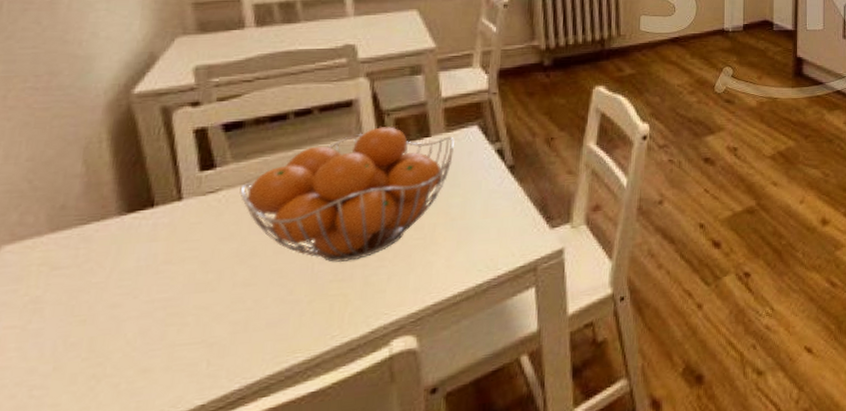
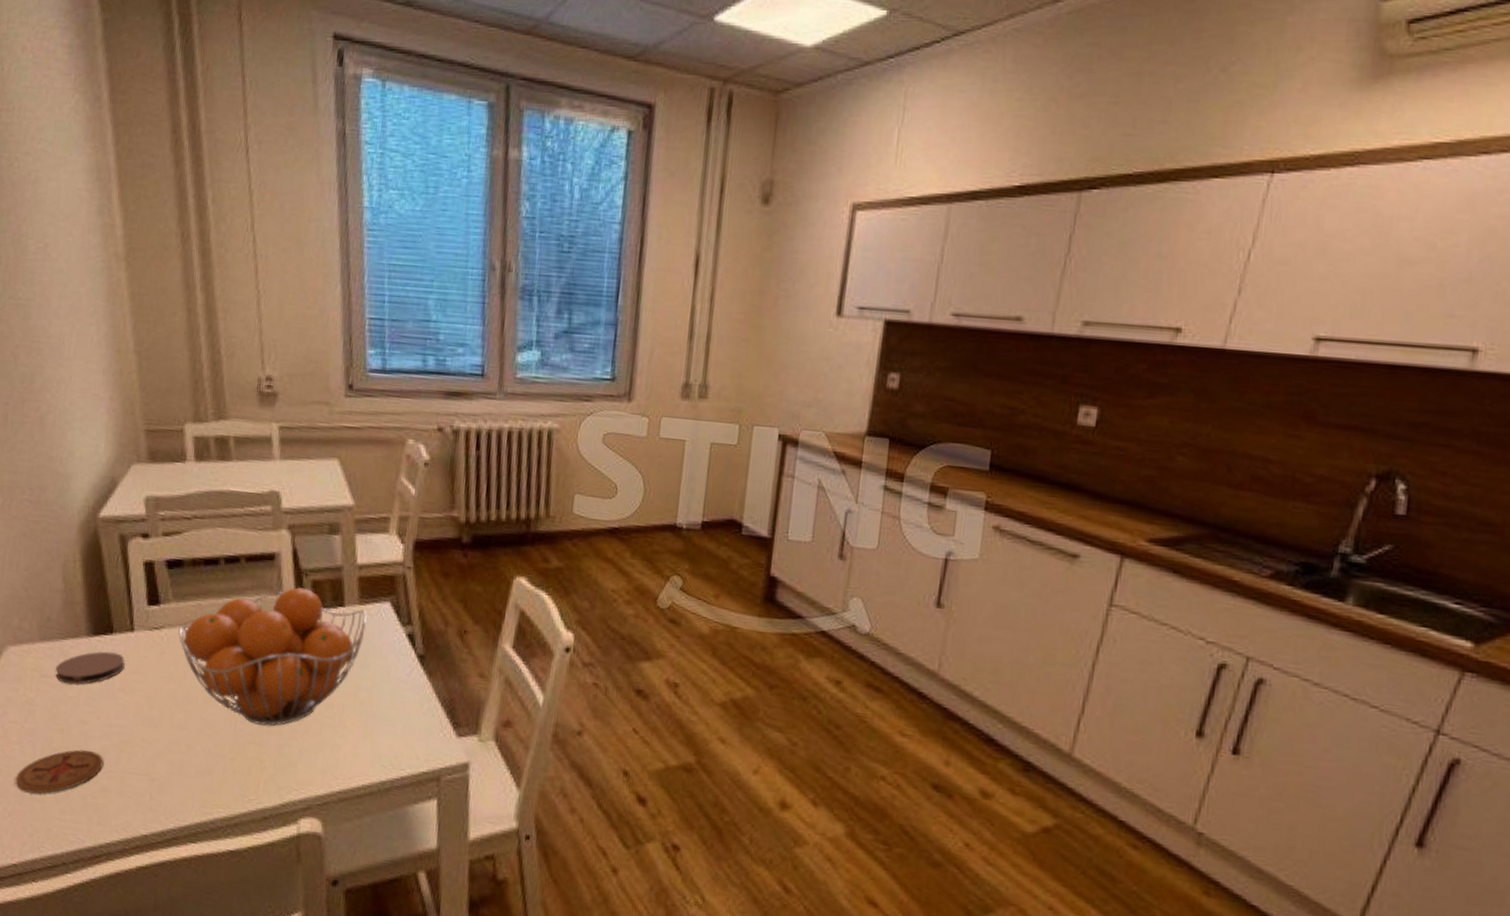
coaster: none [12,334,143,402] -> present [15,749,104,794]
coaster: none [73,225,171,271] -> present [55,651,125,685]

